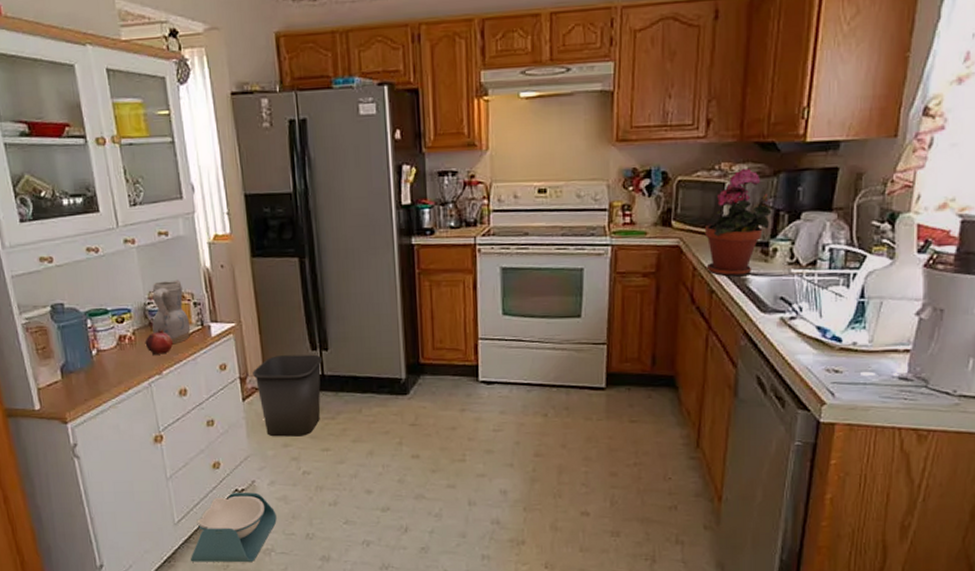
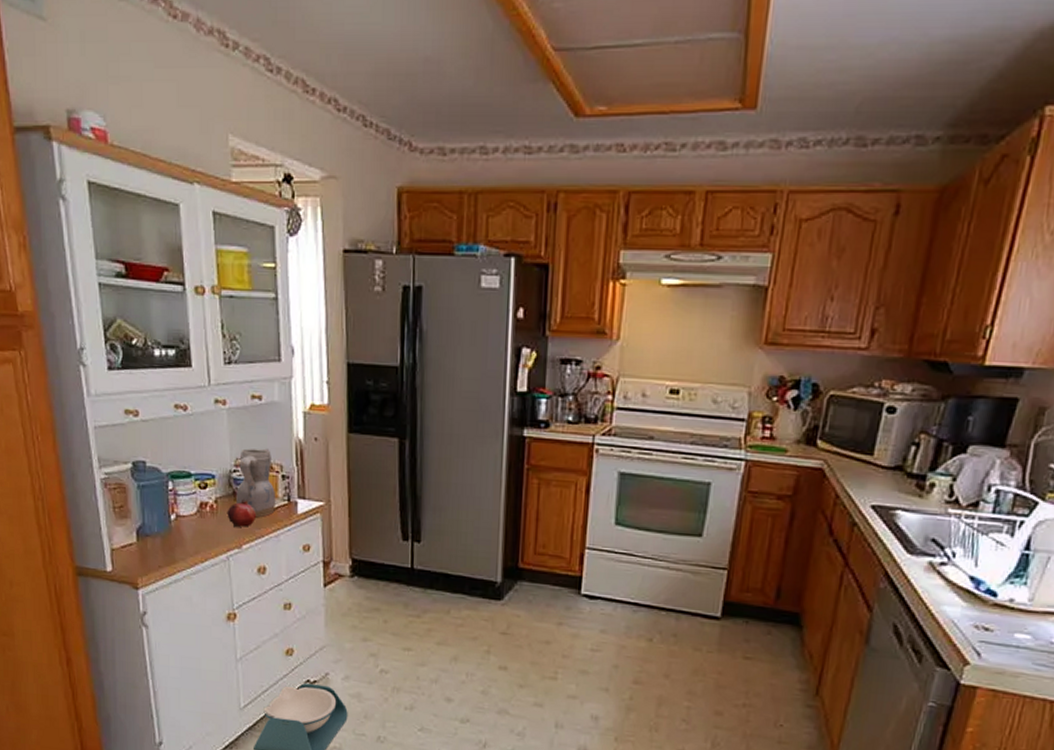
waste bin: present [253,354,323,437] -> none [337,542,414,632]
potted plant: present [704,168,772,277] -> none [850,388,934,511]

